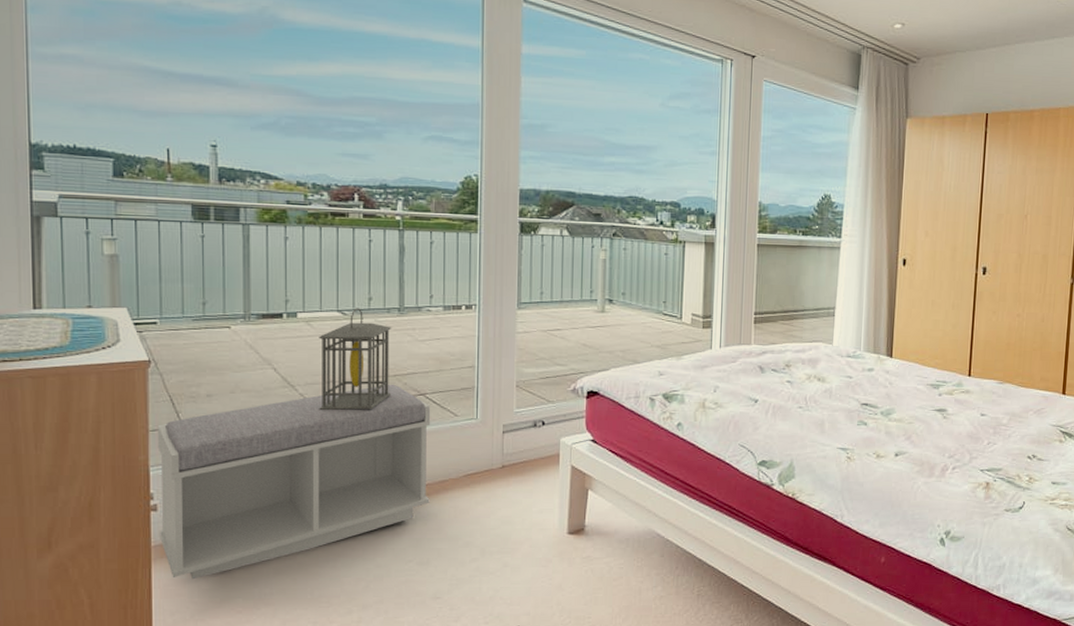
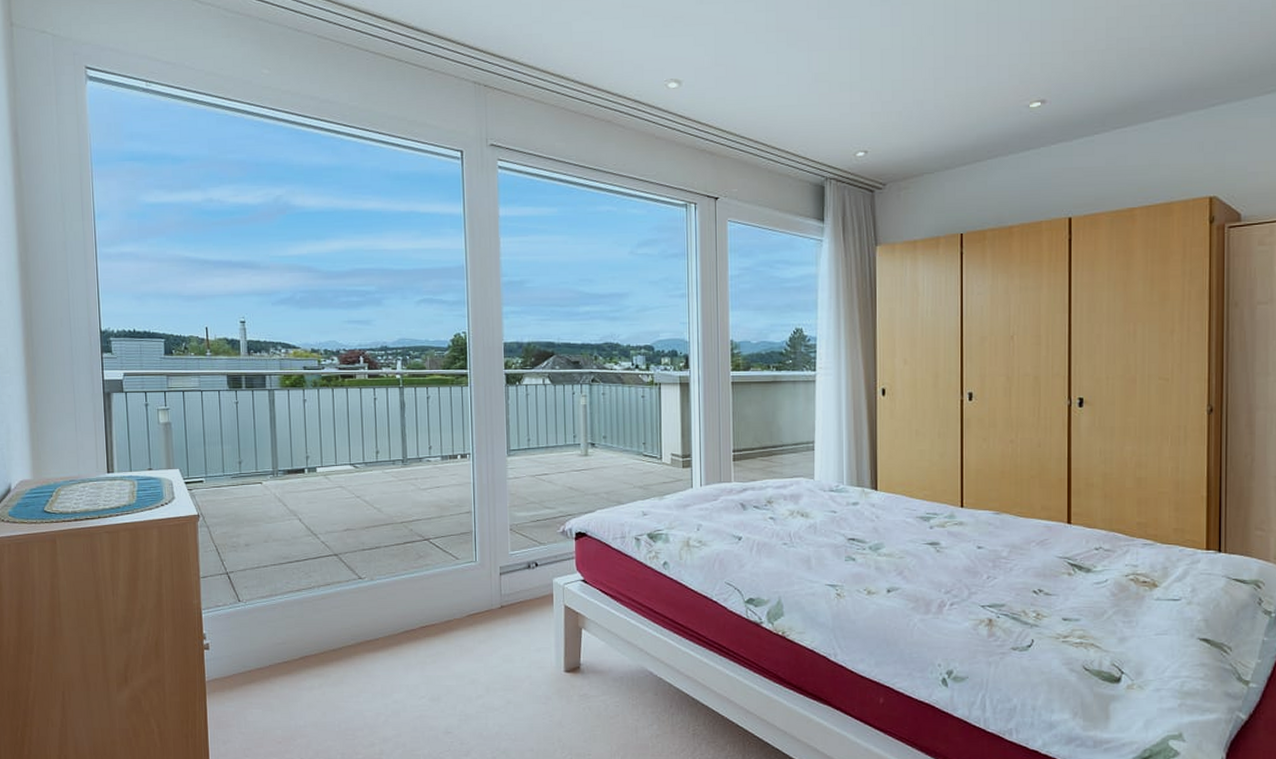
bench: present [157,384,431,580] -> none [206,530,438,712]
lantern: present [319,308,392,411] -> none [335,461,400,557]

